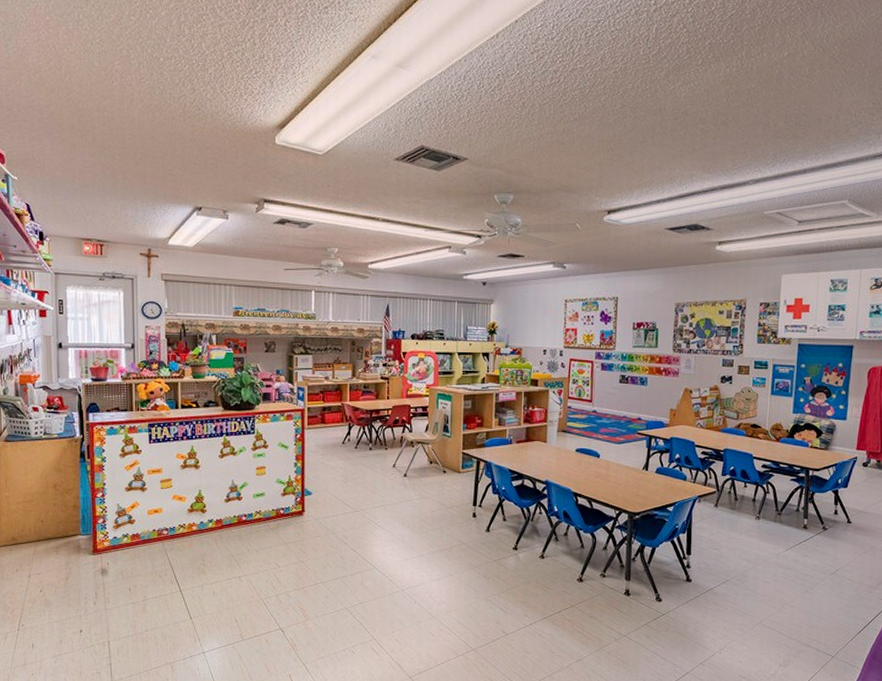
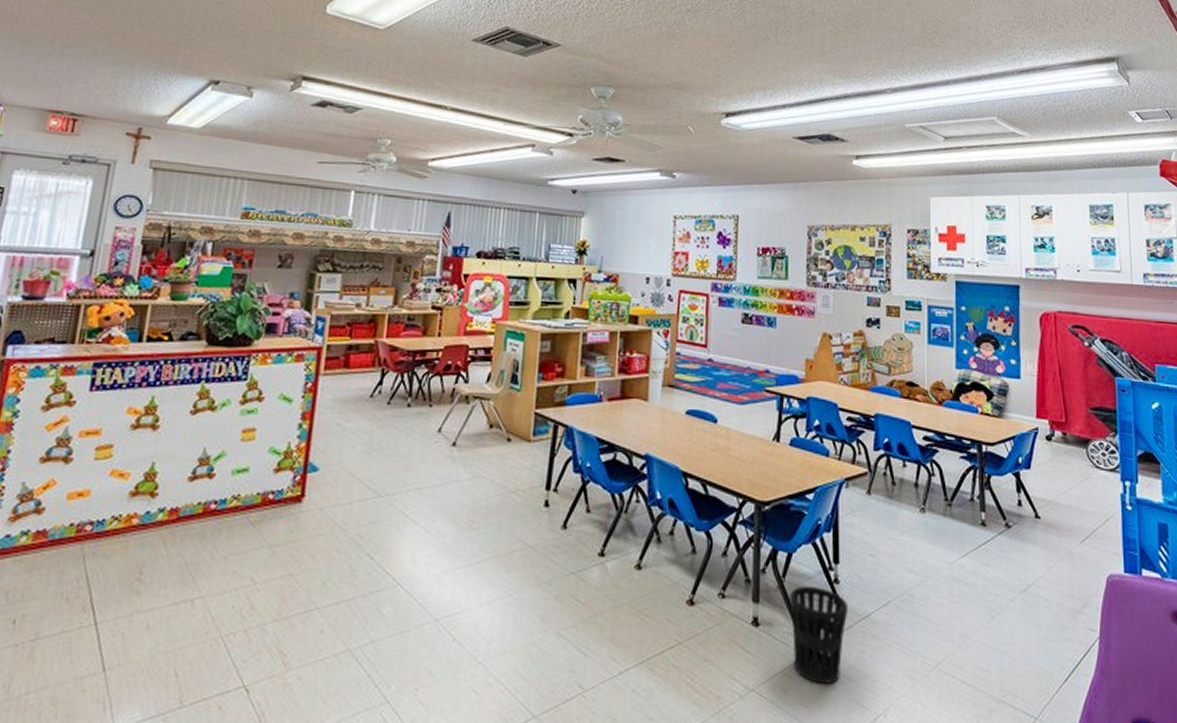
wastebasket: none [653,570,696,633] -> present [790,587,847,684]

